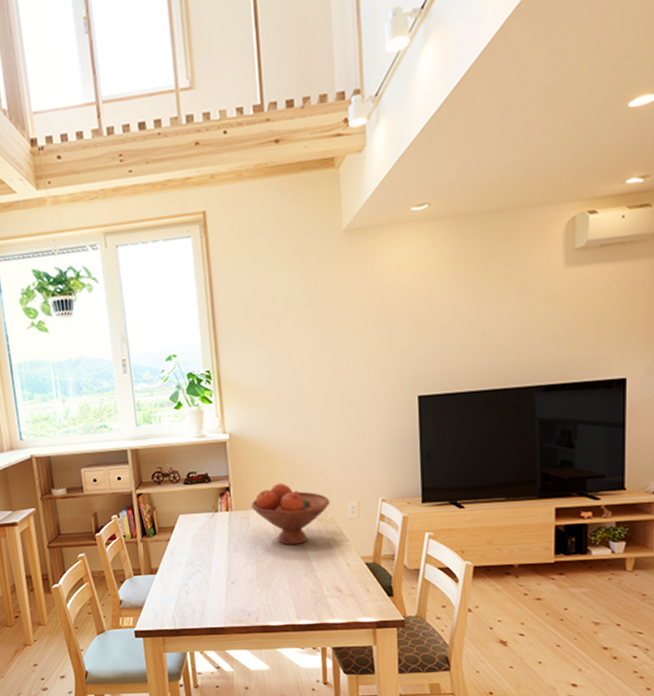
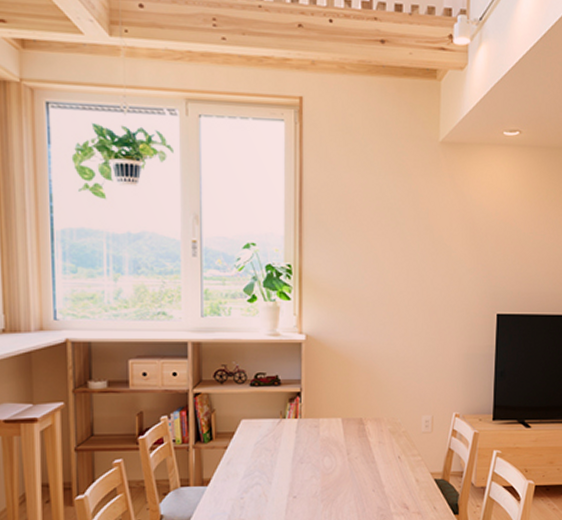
fruit bowl: present [251,483,330,546] -> none [322,391,405,458]

